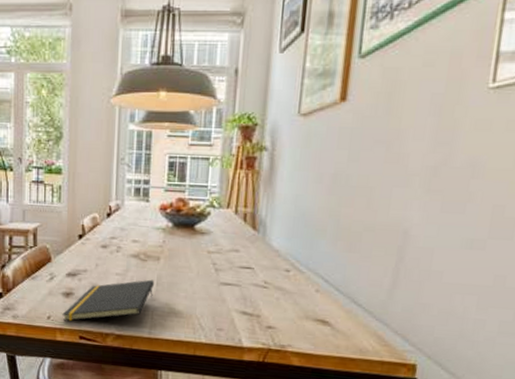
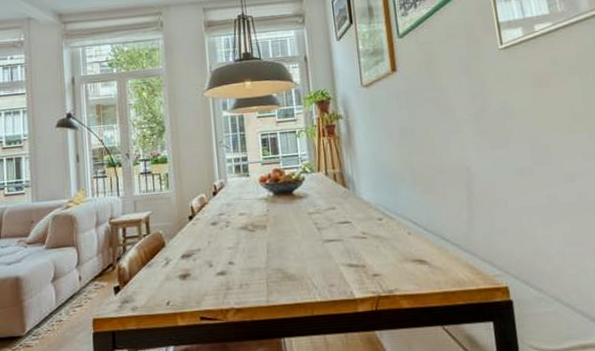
notepad: present [62,279,155,322] -> none [181,248,266,304]

